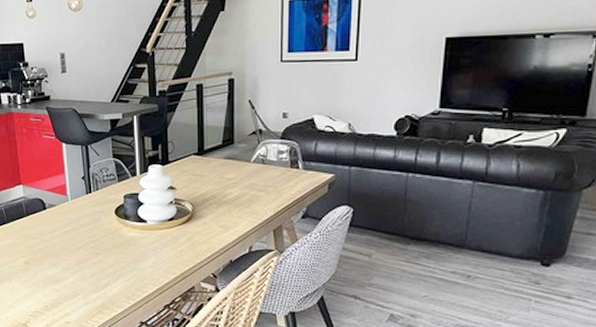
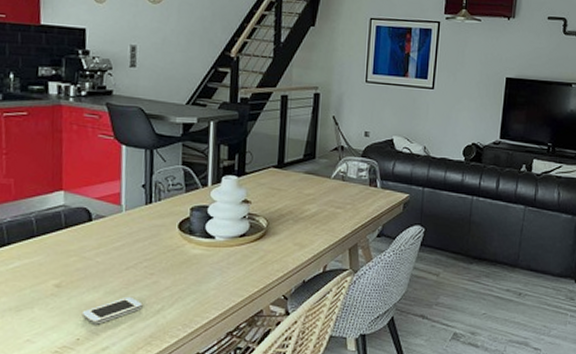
smartphone: none [46,272,93,295] -> present [81,296,143,325]

